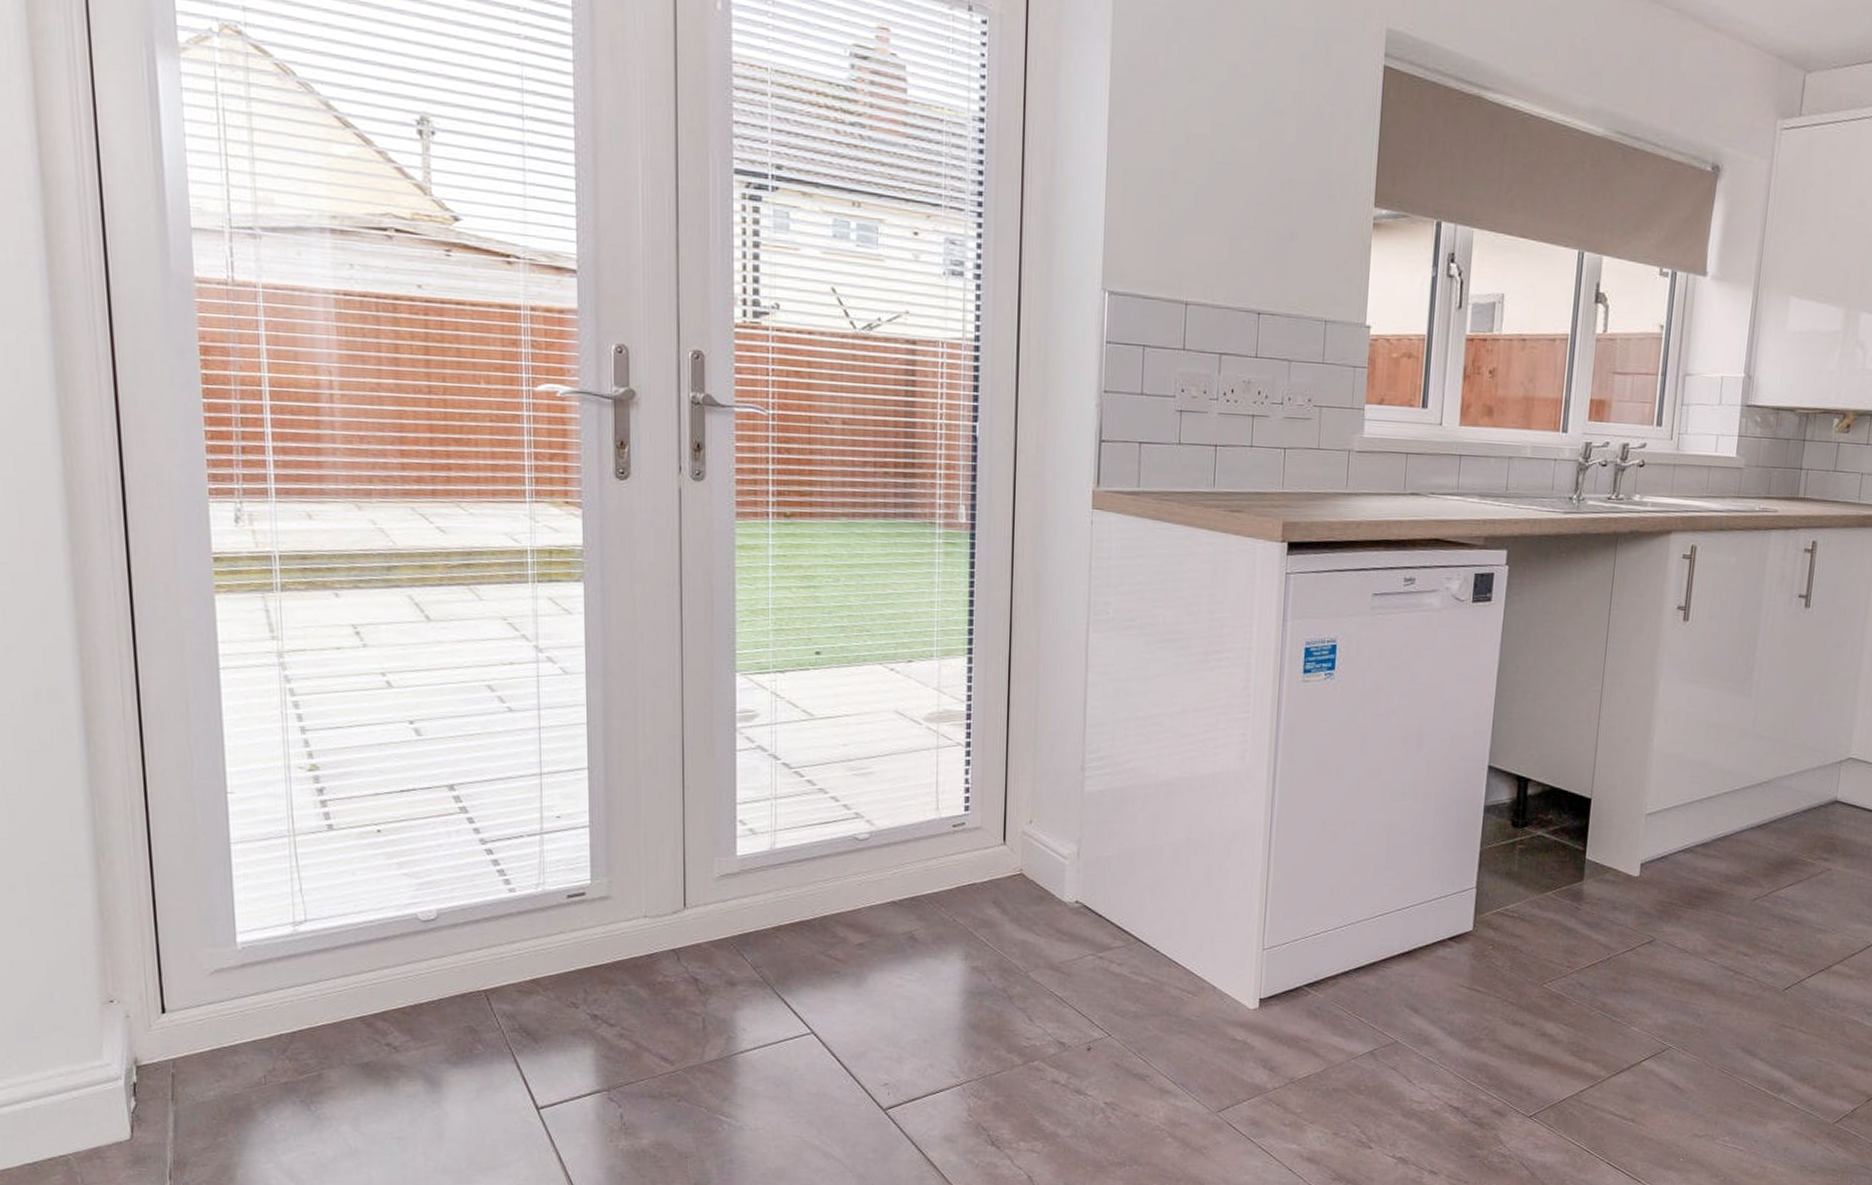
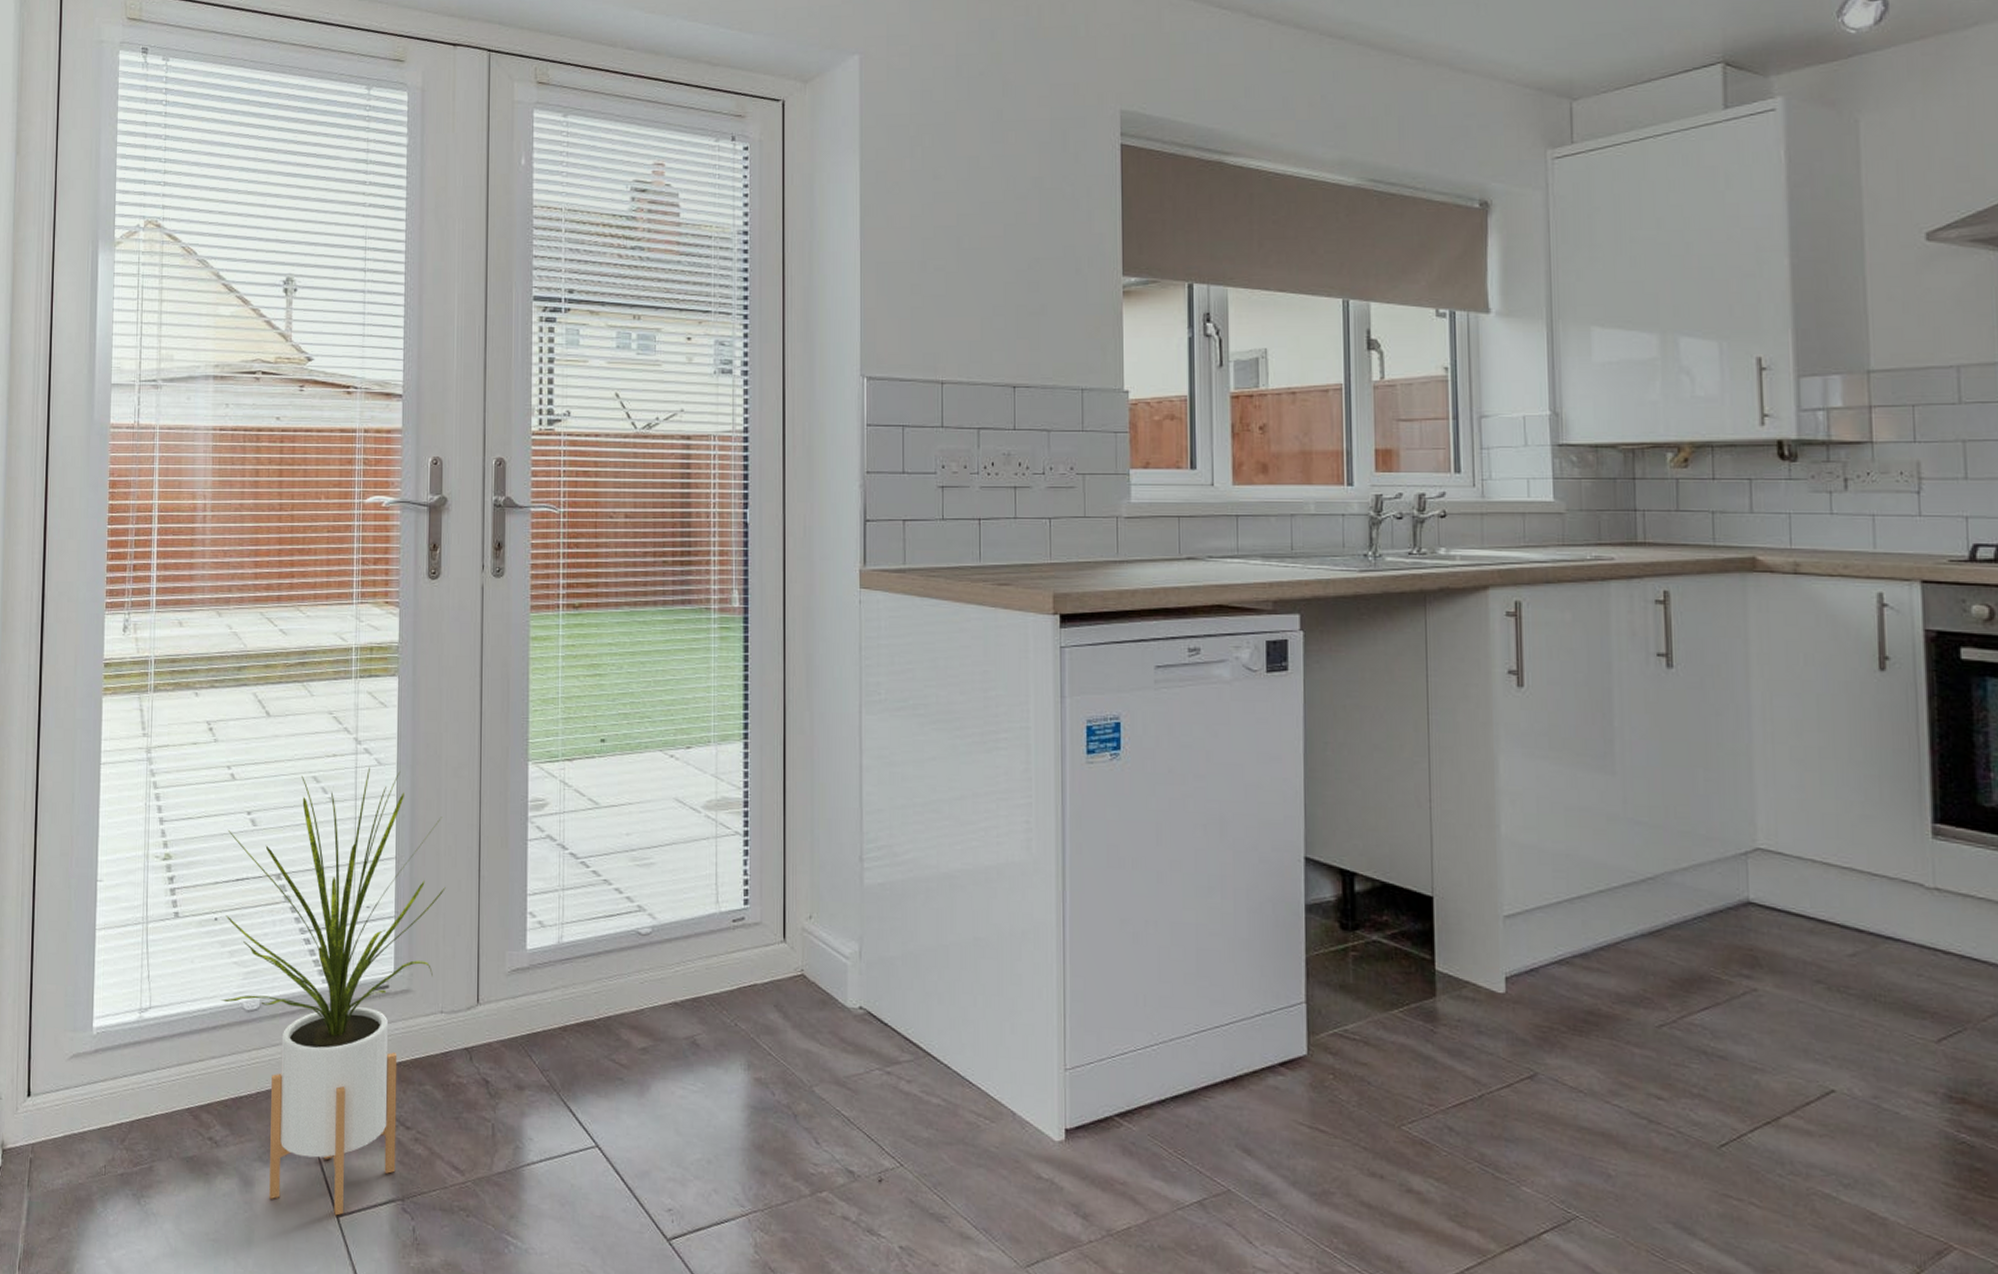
house plant: none [386,676,646,1108] -> present [221,767,446,1216]

